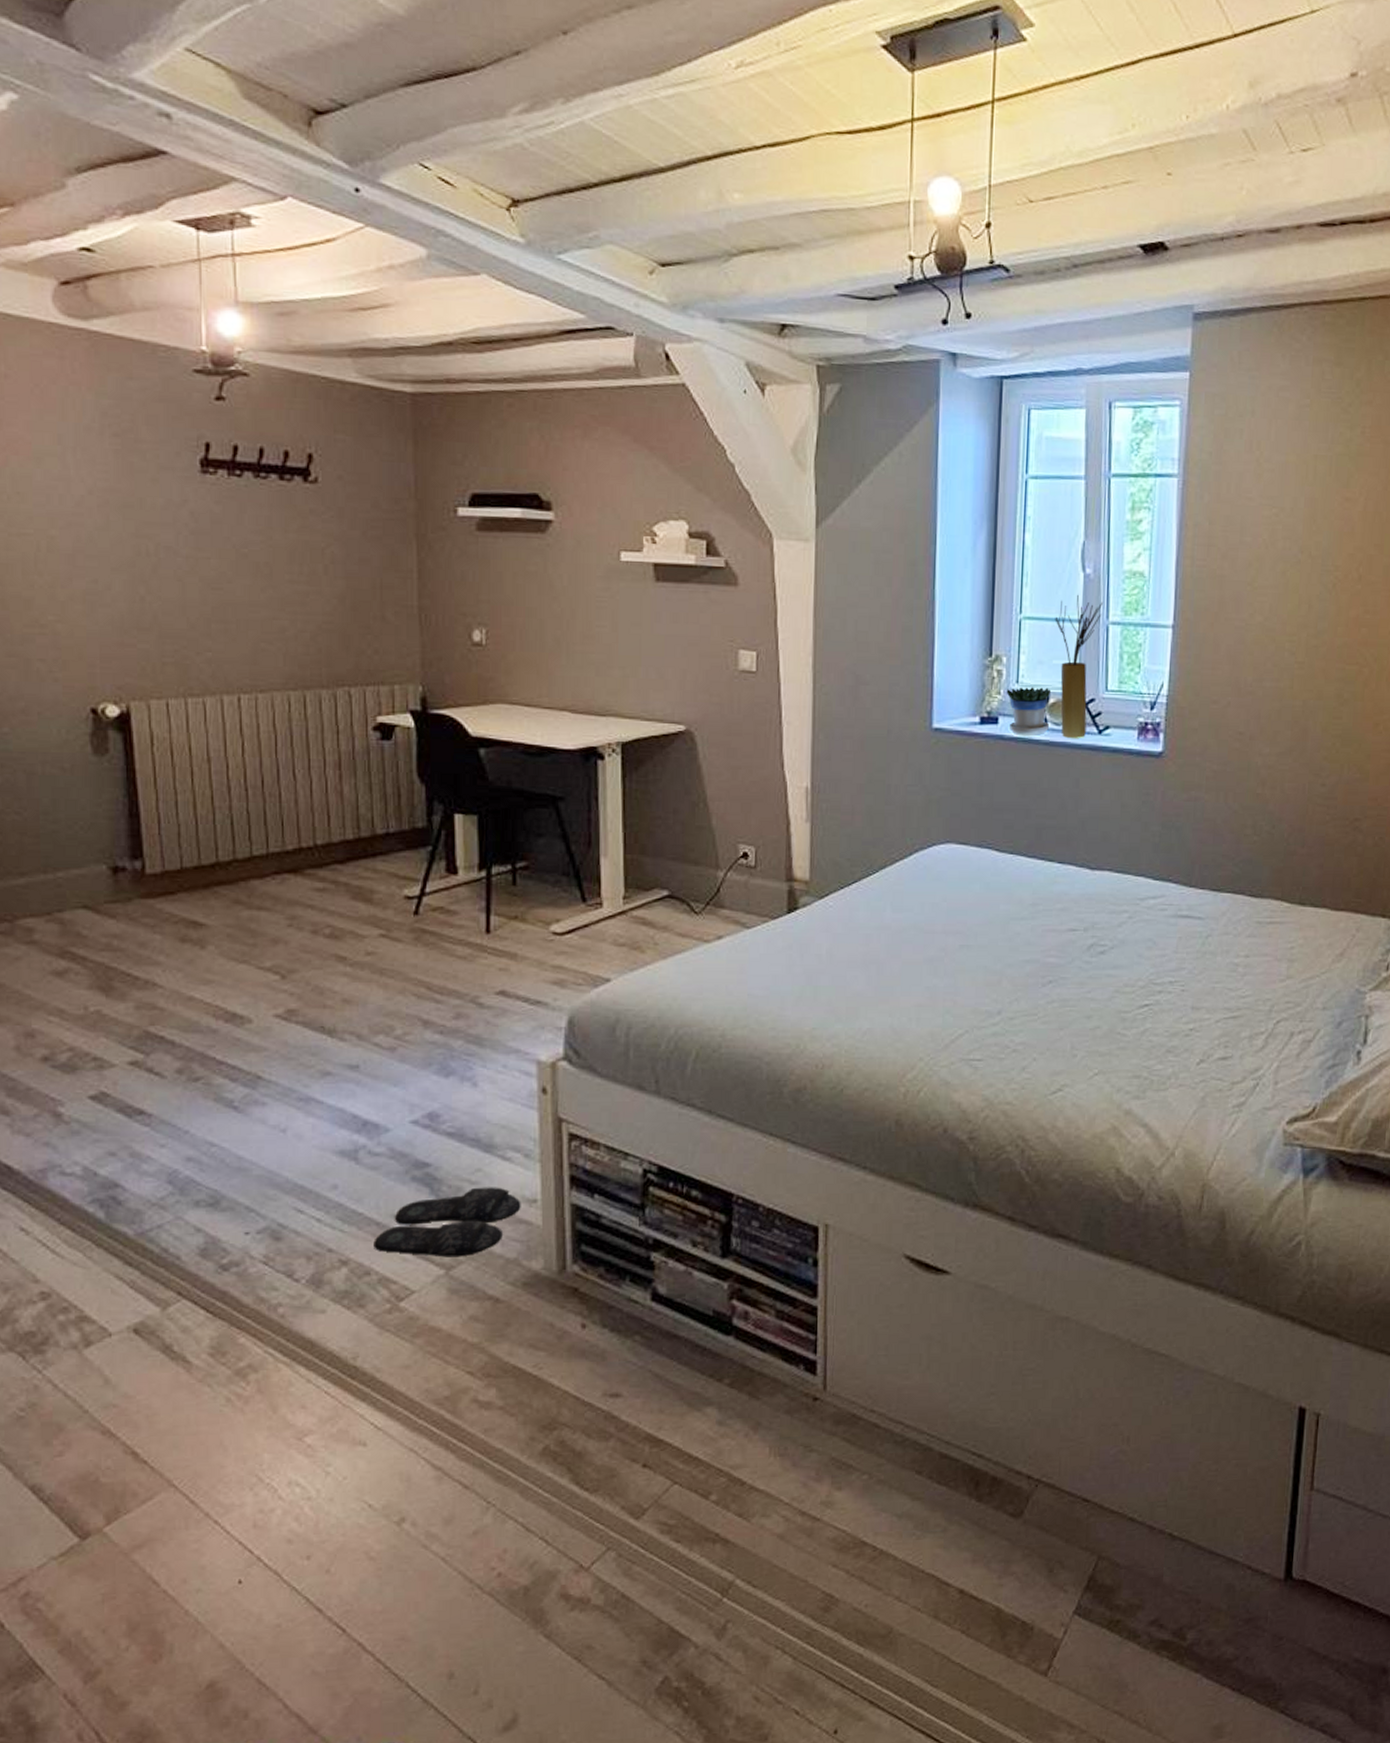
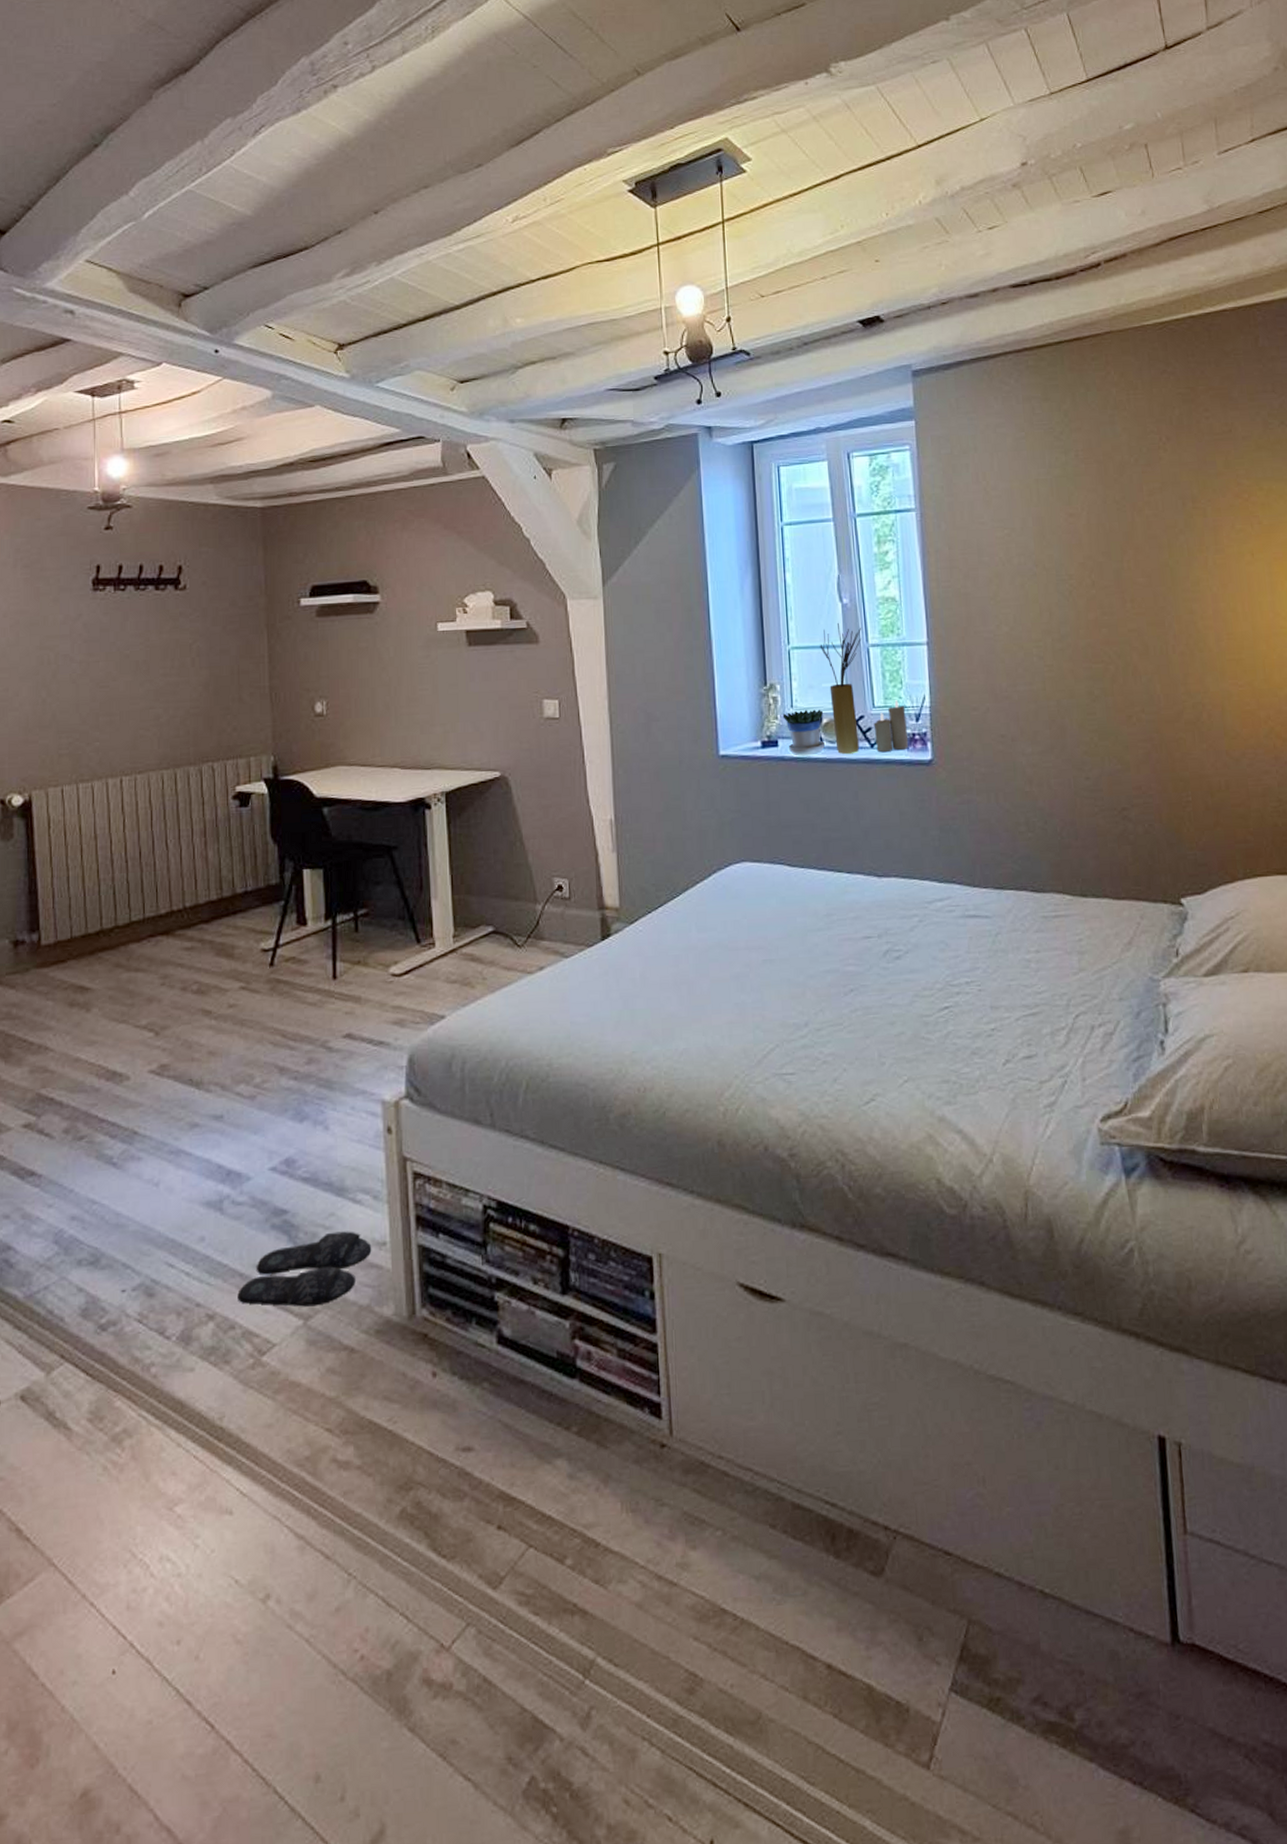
candle: none [1104,685,1141,739] -> present [873,700,909,752]

